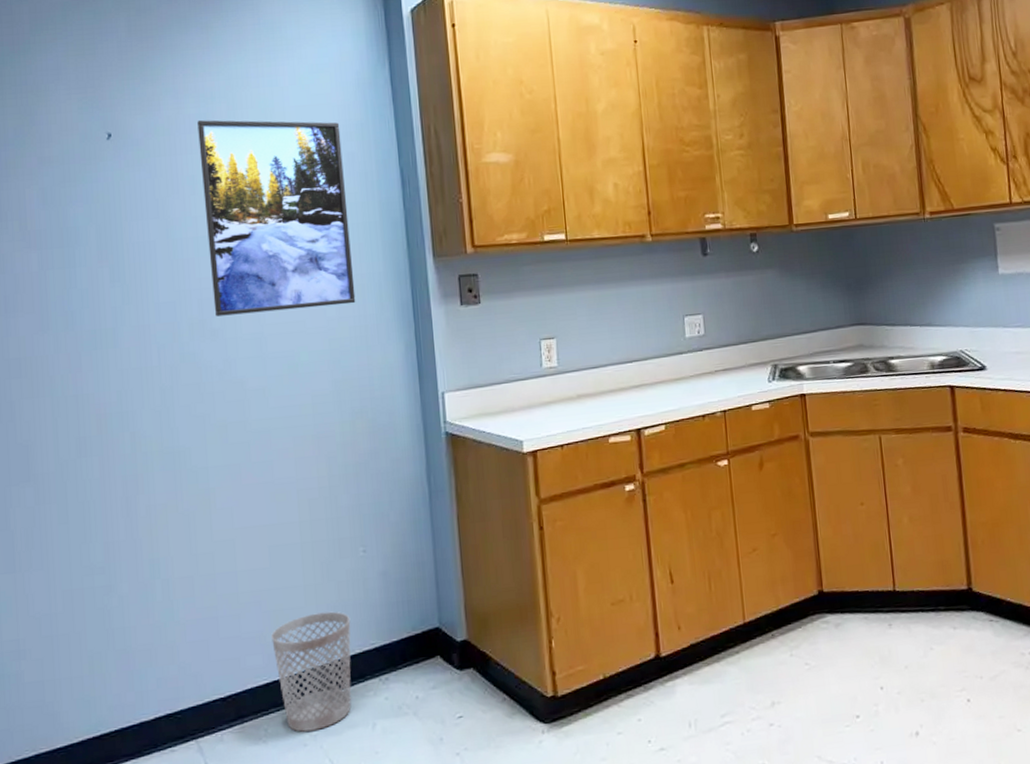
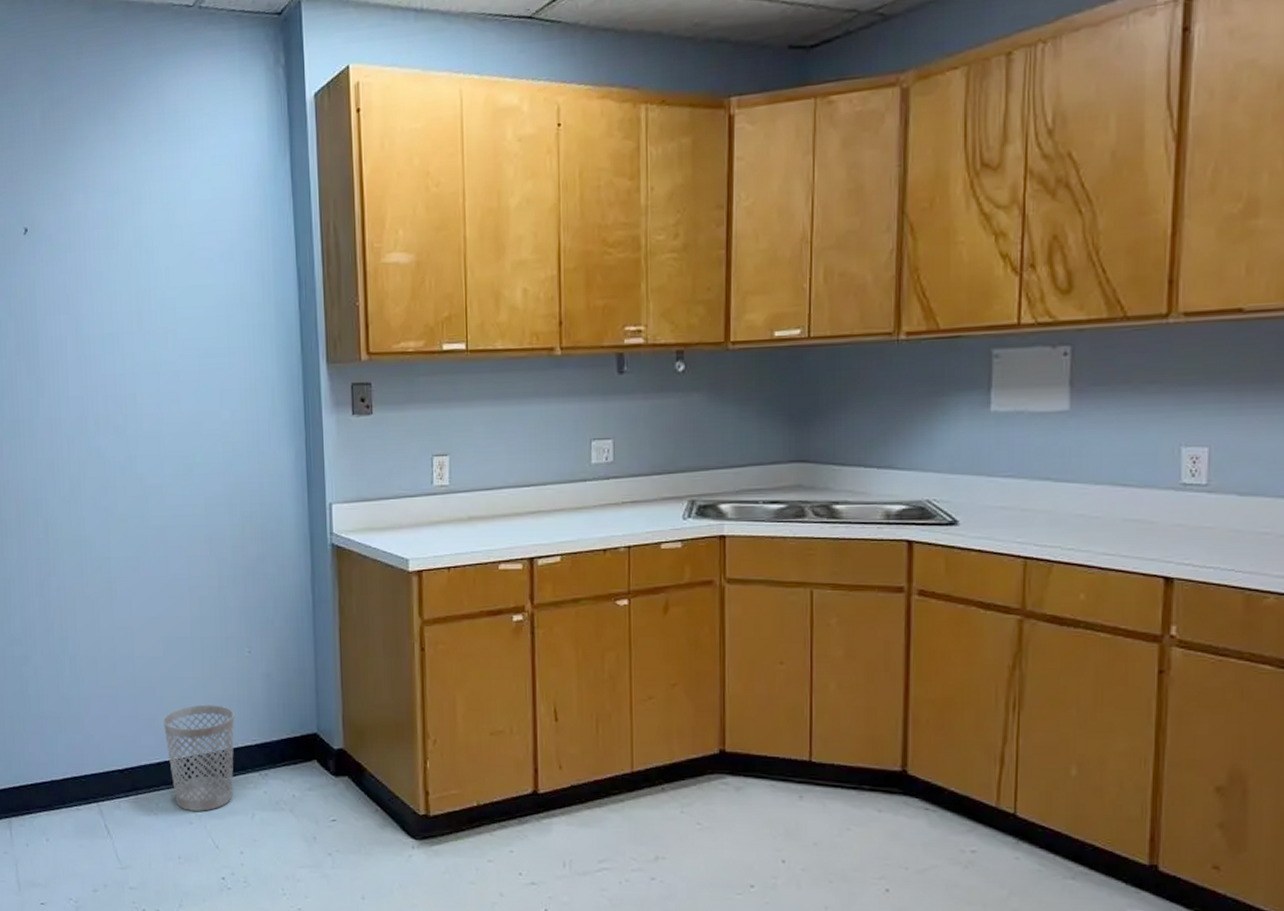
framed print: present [197,120,356,317] -> none [104,215,249,413]

